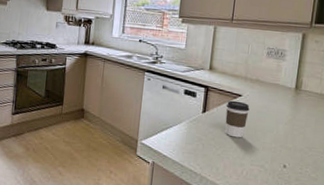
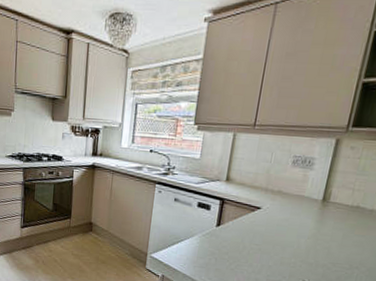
coffee cup: present [225,100,250,138] -> none [240,213,269,253]

